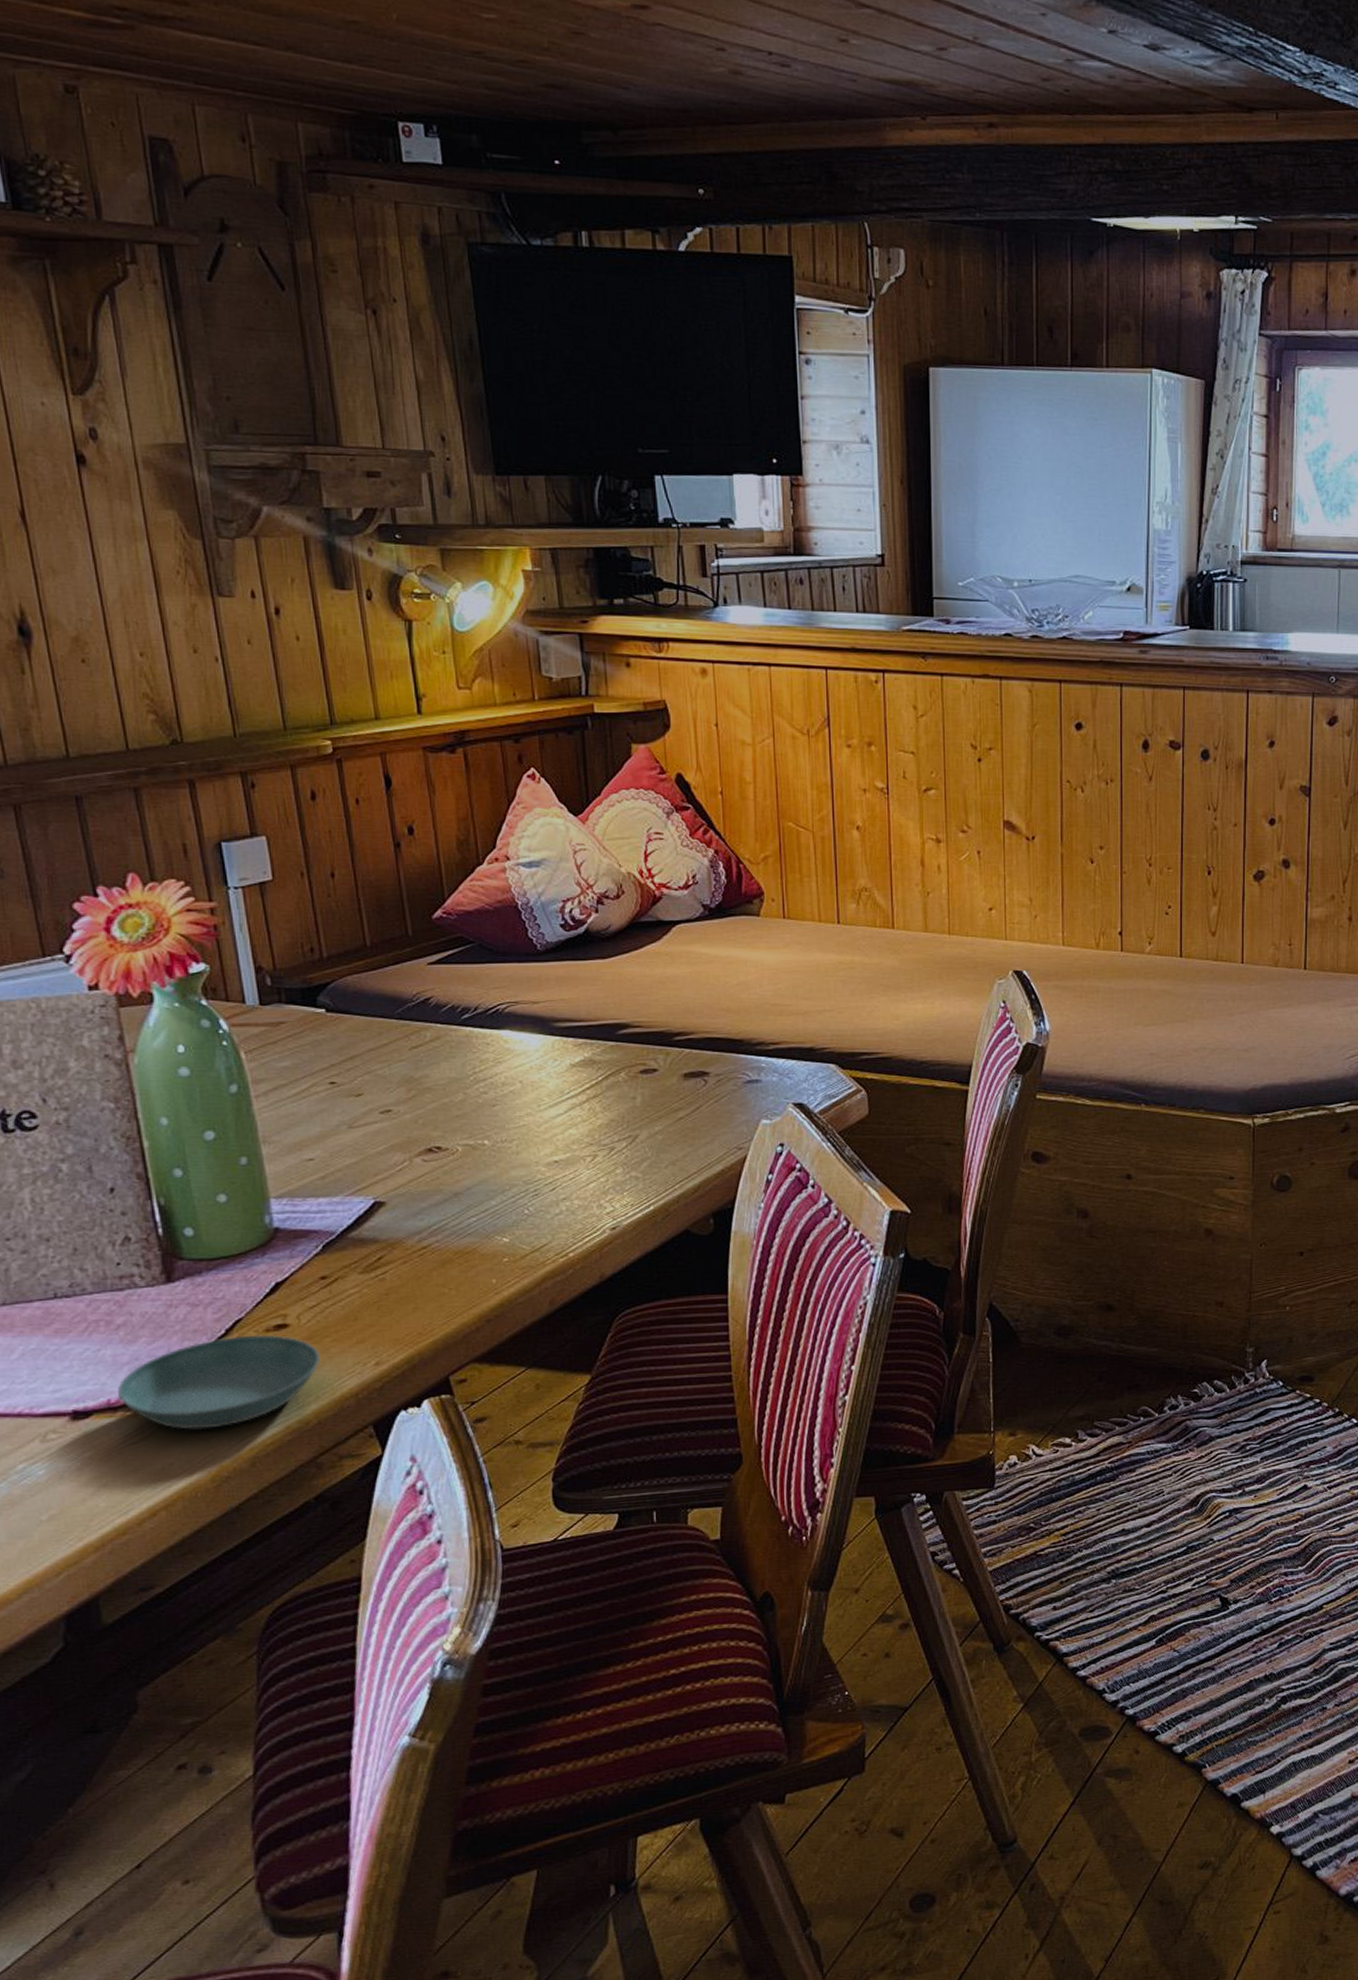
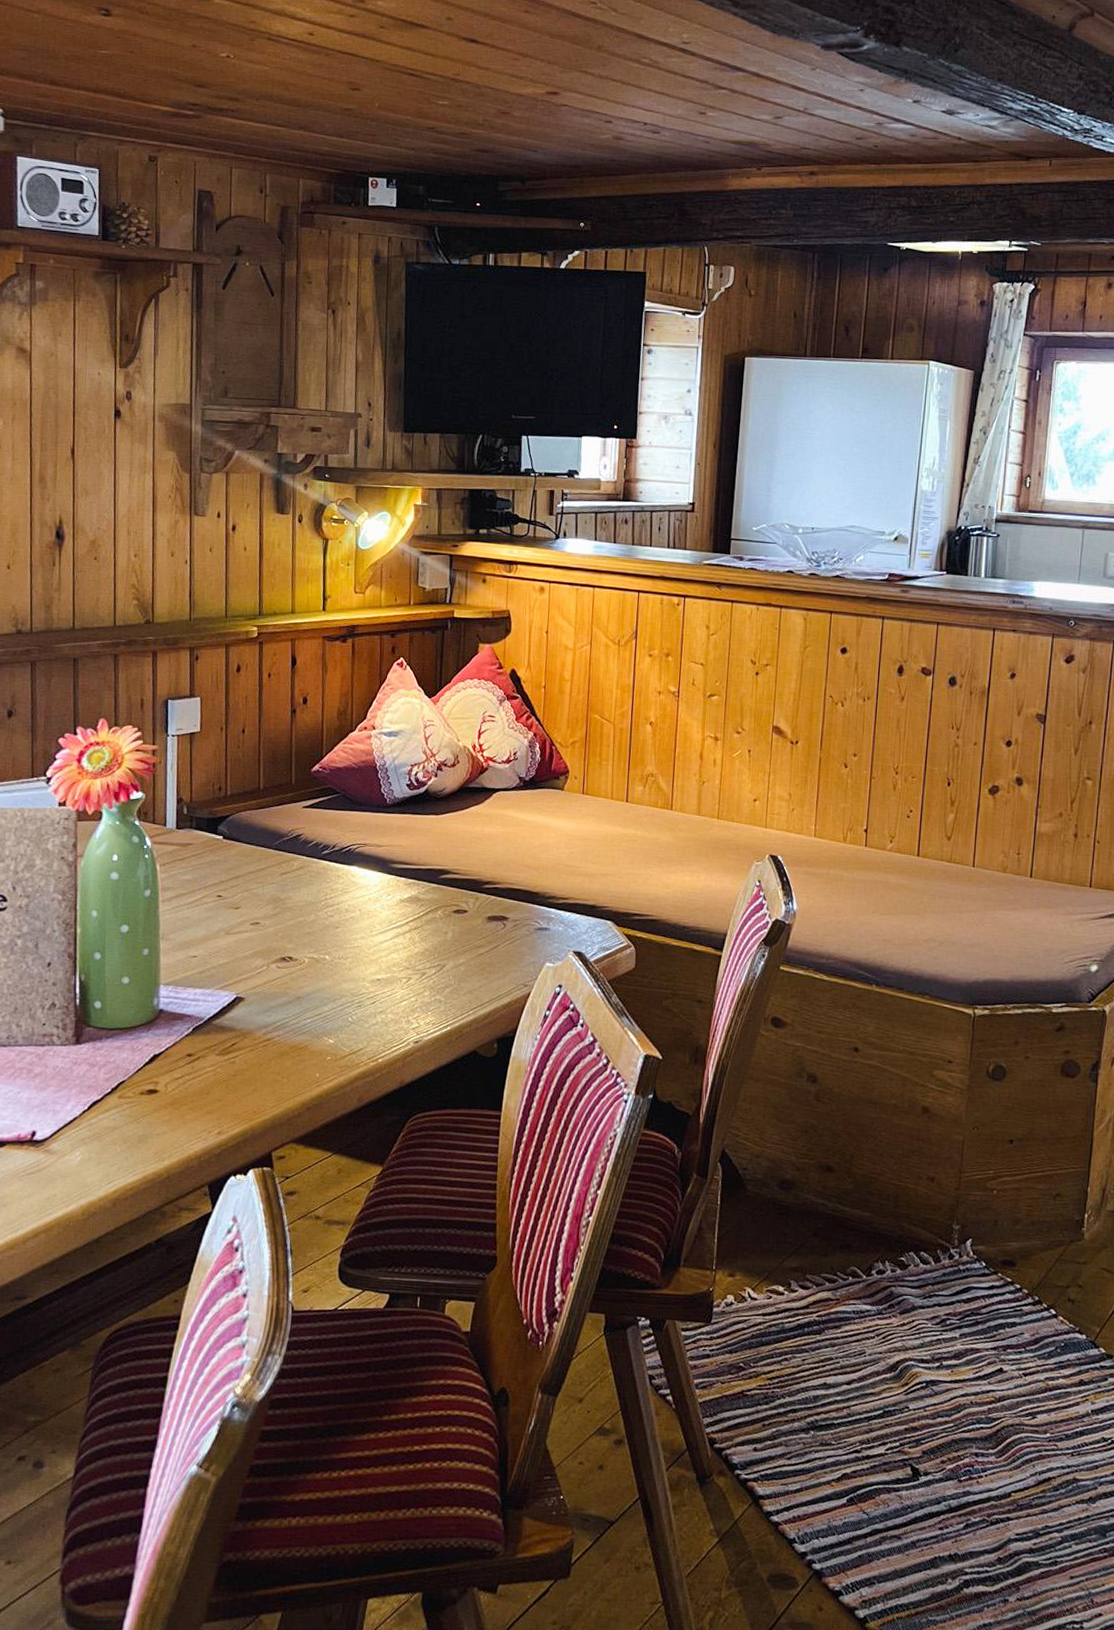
saucer: present [117,1335,321,1430] -> none [26,1095,178,1170]

